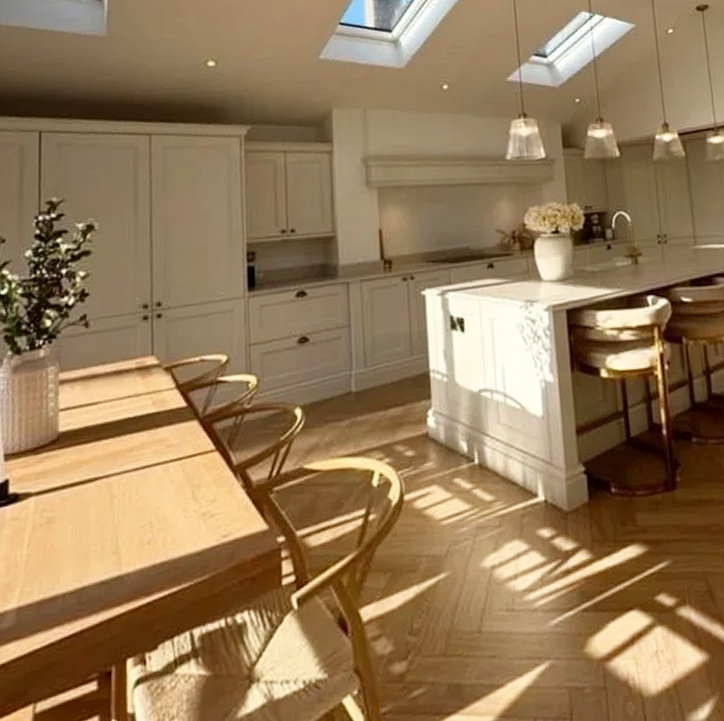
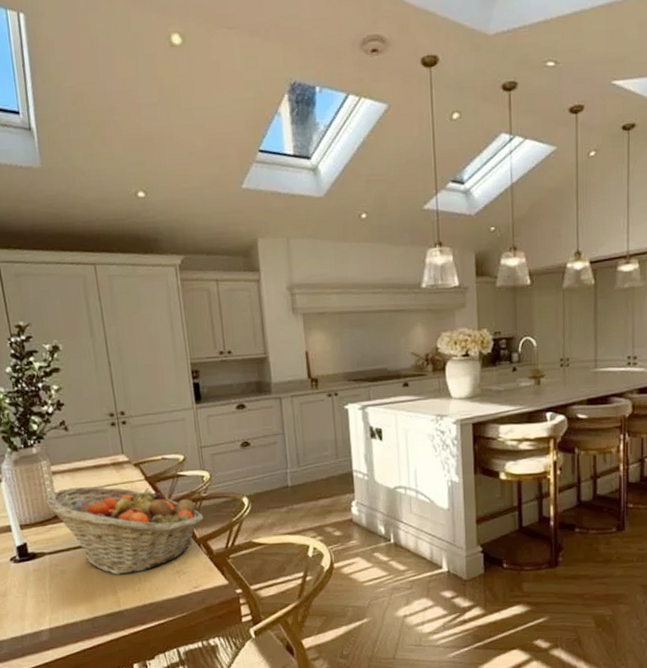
fruit basket: none [44,398,245,522] -> present [45,486,204,575]

